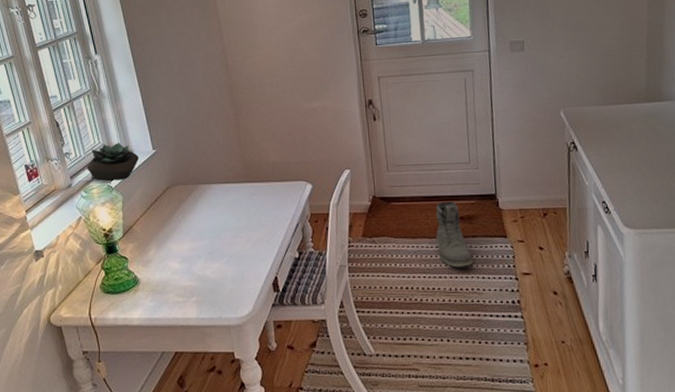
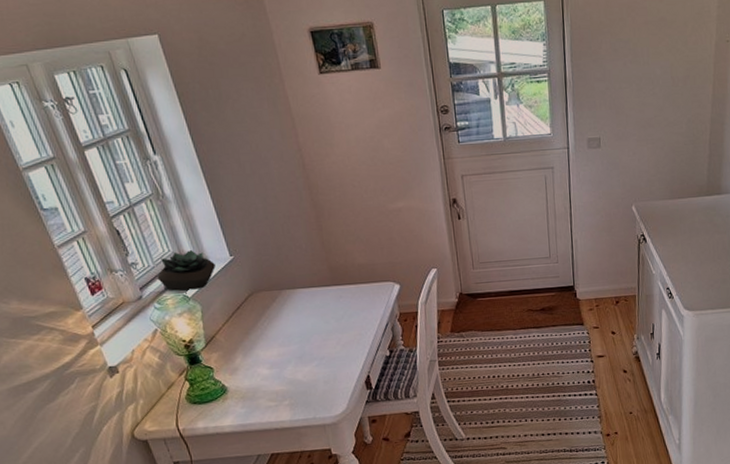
boot: present [436,201,474,268] -> none [519,294,554,355]

